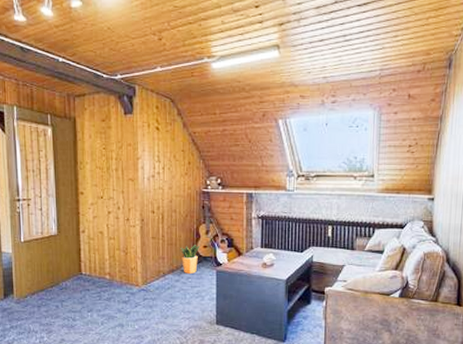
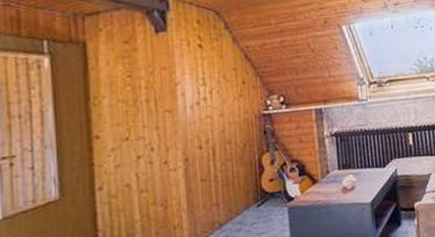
potted plant: present [179,245,200,274] -> none [238,179,265,219]

